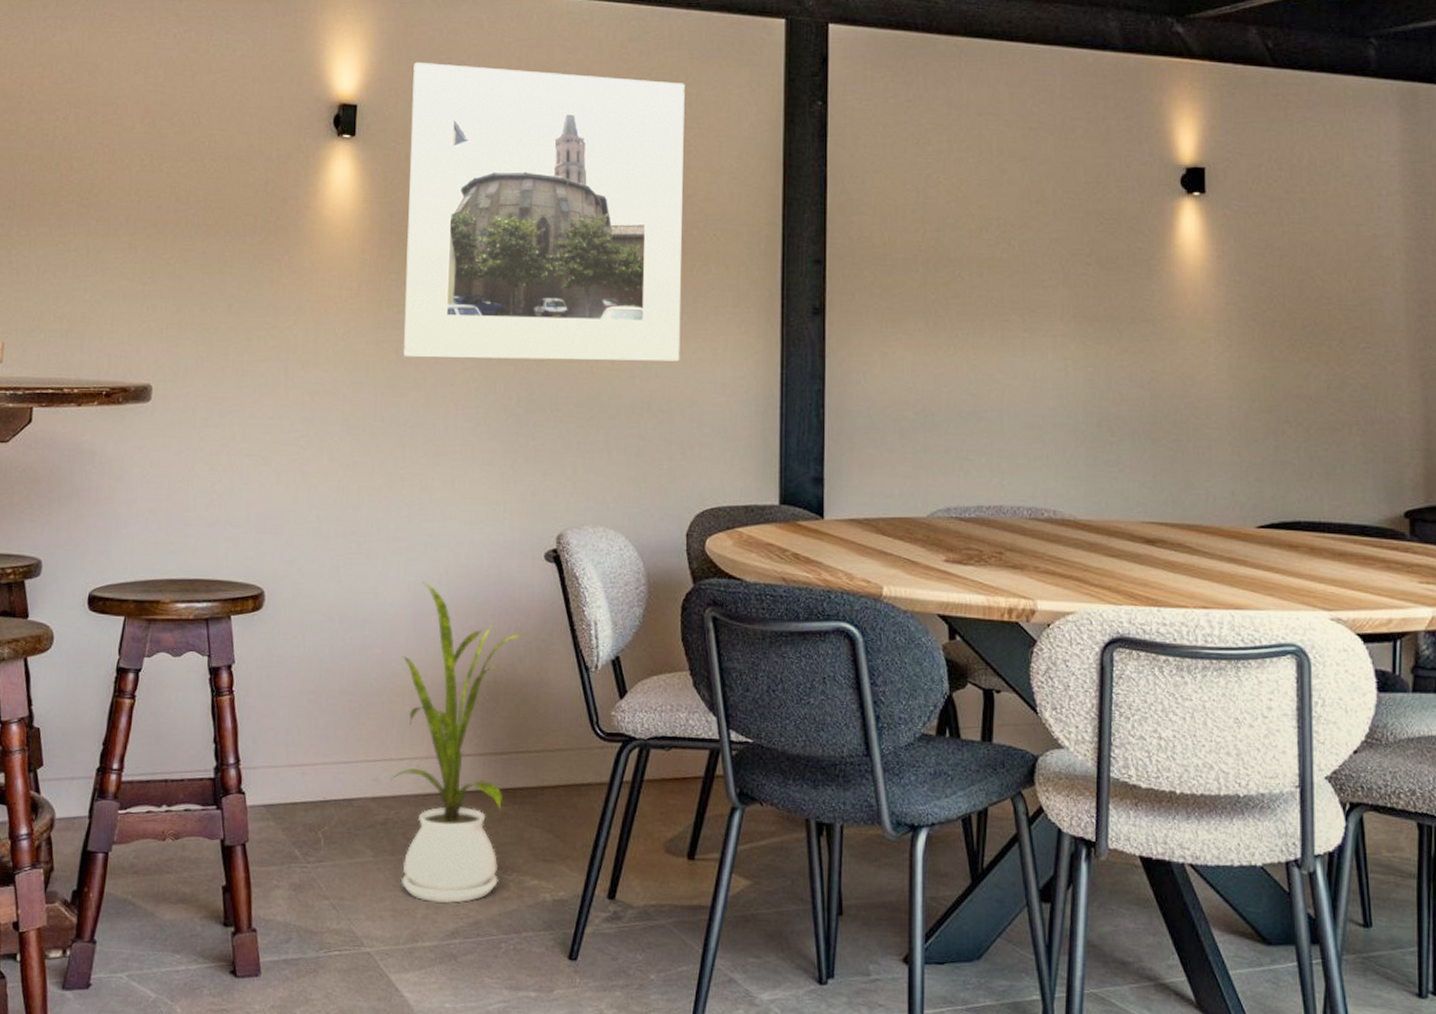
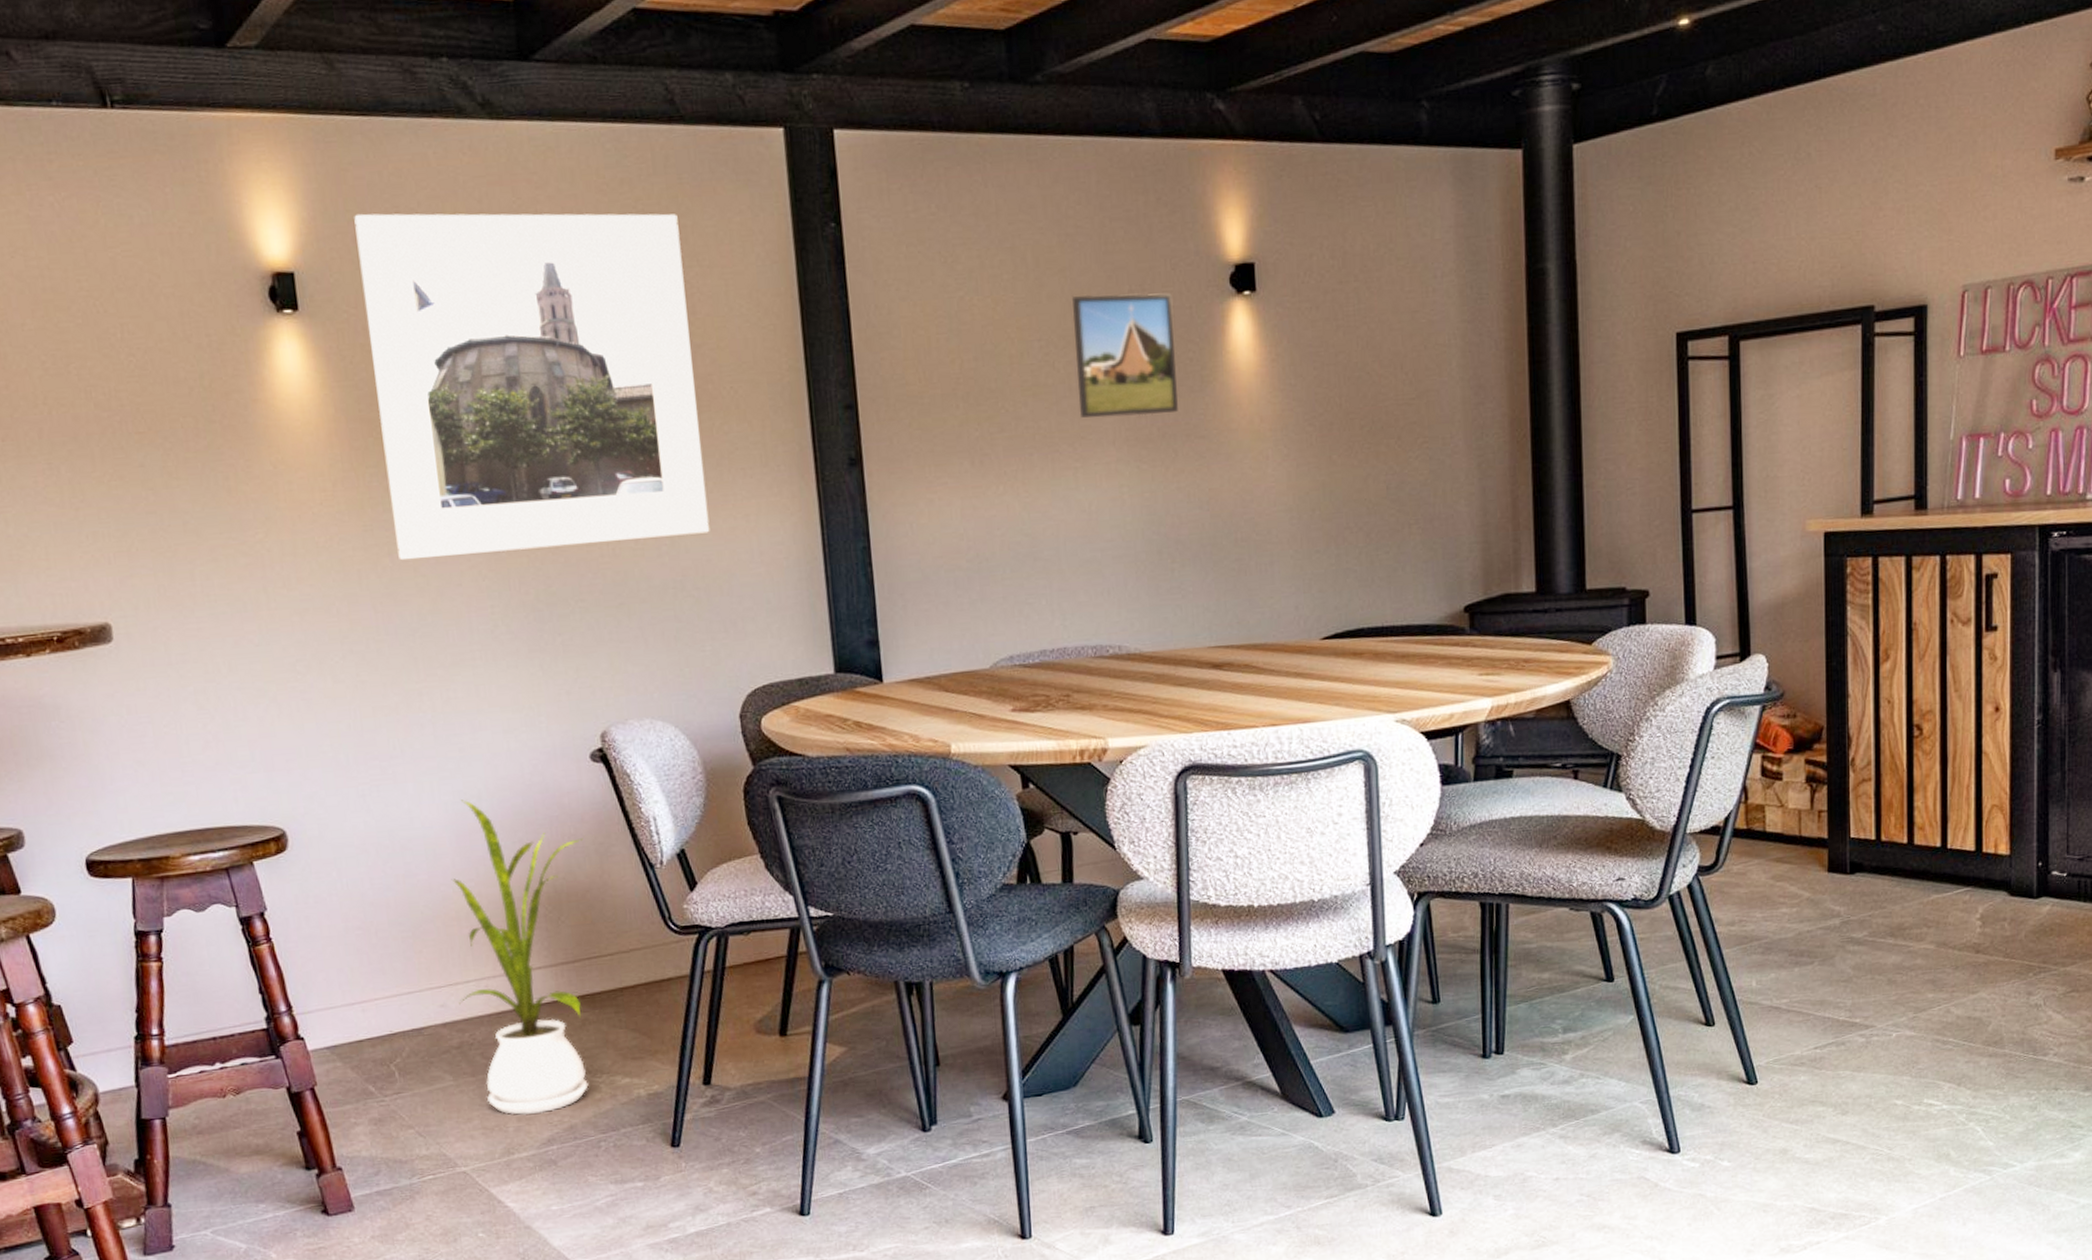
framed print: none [1030,182,1126,296] -> present [1072,293,1178,419]

